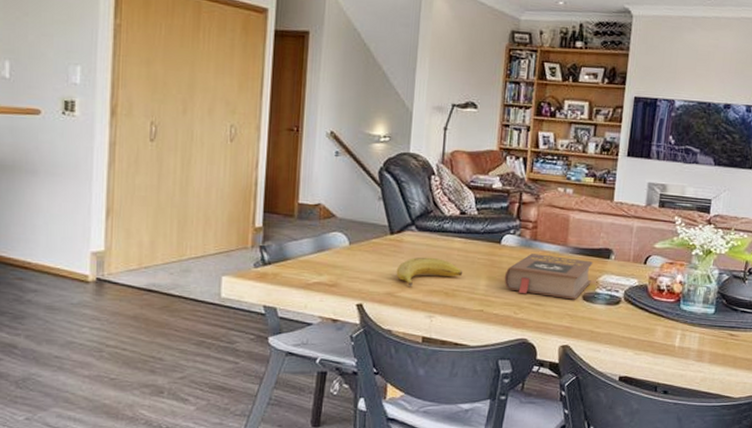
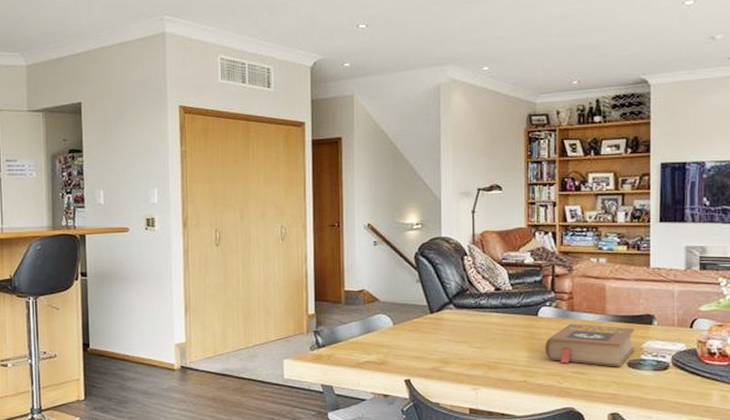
fruit: present [396,257,463,288] -> none [439,332,503,362]

